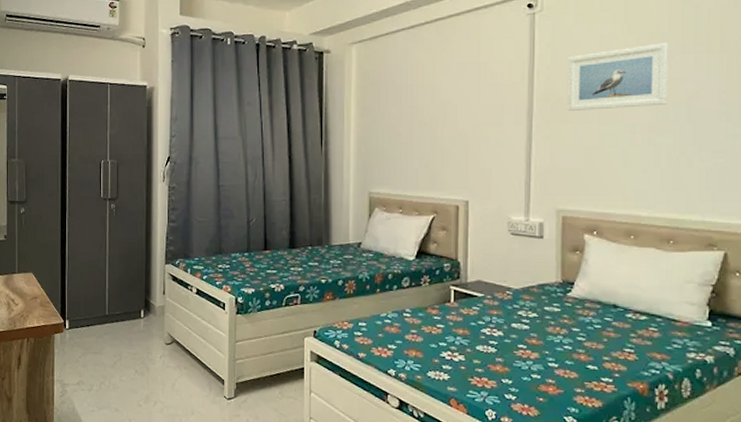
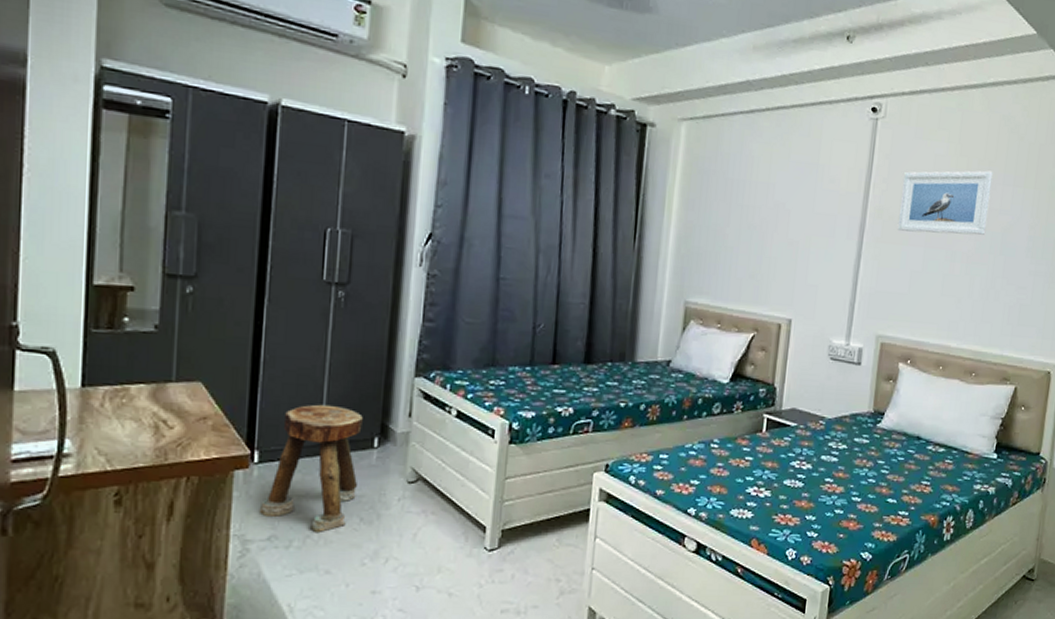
stool: none [71,286,132,380] -> present [258,404,363,532]

